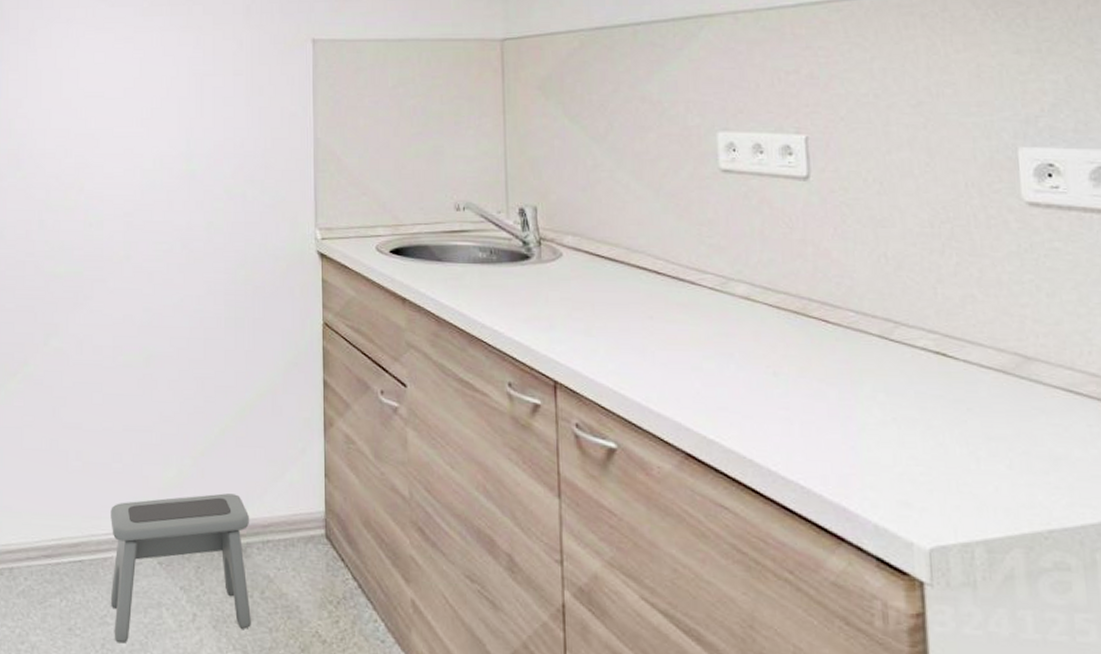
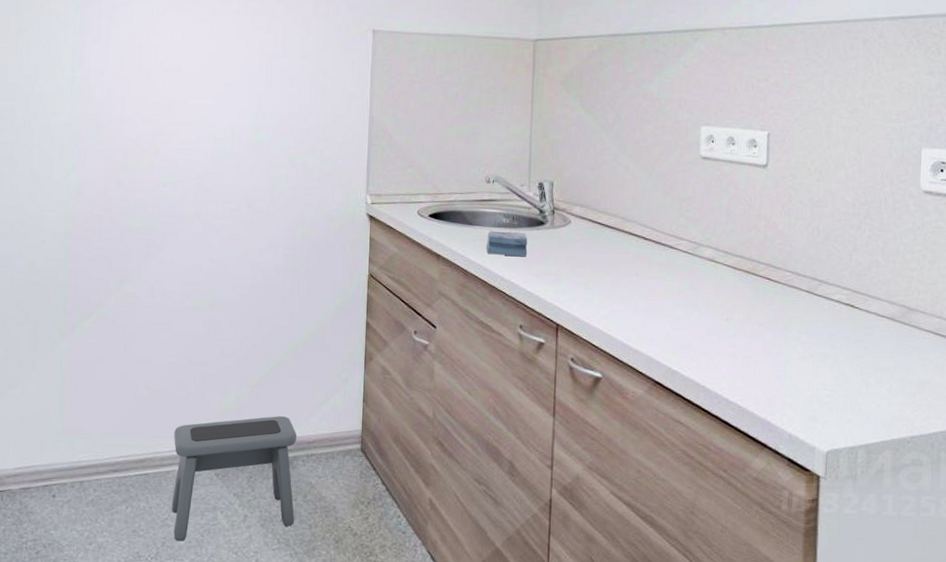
sponge: none [460,268,512,299] -> present [486,231,528,257]

